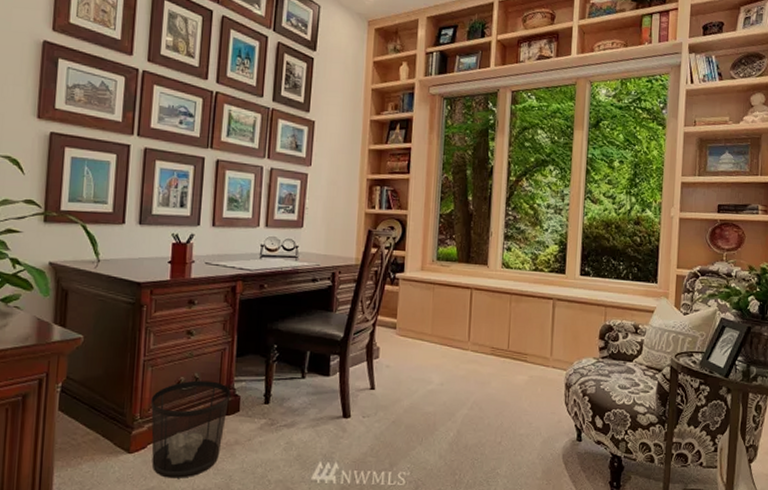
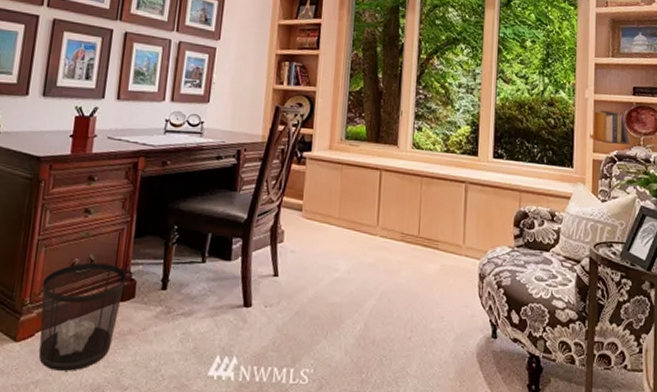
books: none [674,228,713,259] -> present [590,110,629,144]

